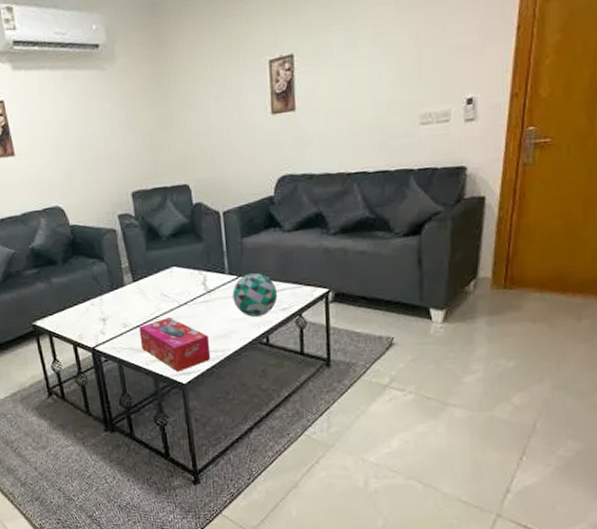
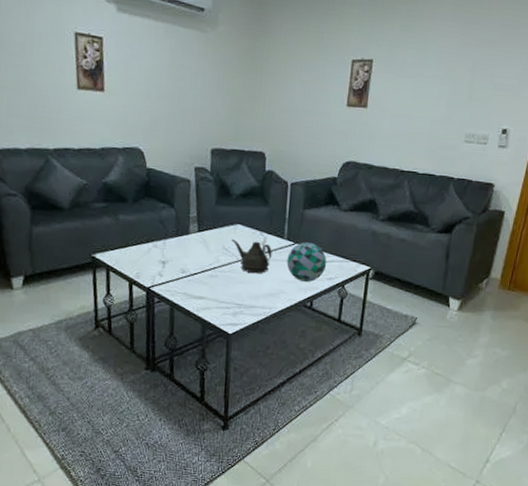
tissue box: present [139,316,211,372] -> none [195,269,260,322]
teapot: none [169,281,216,317] -> present [231,239,272,274]

